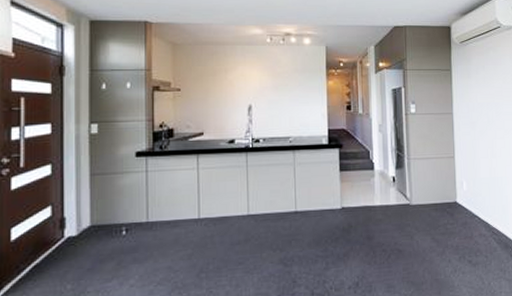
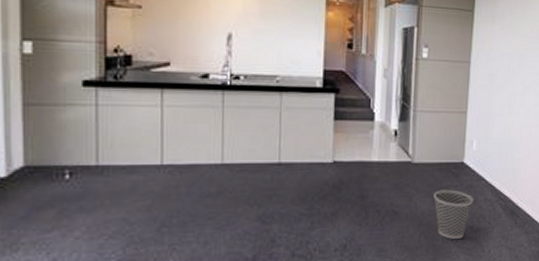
wastebasket: none [433,227,469,274] -> present [434,189,473,240]

